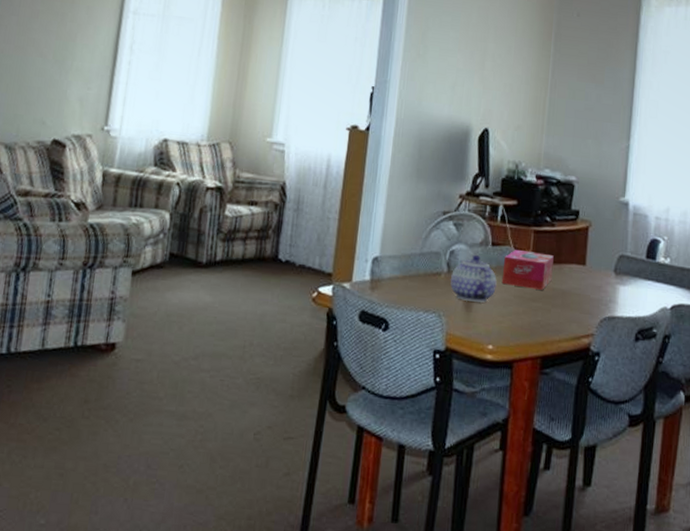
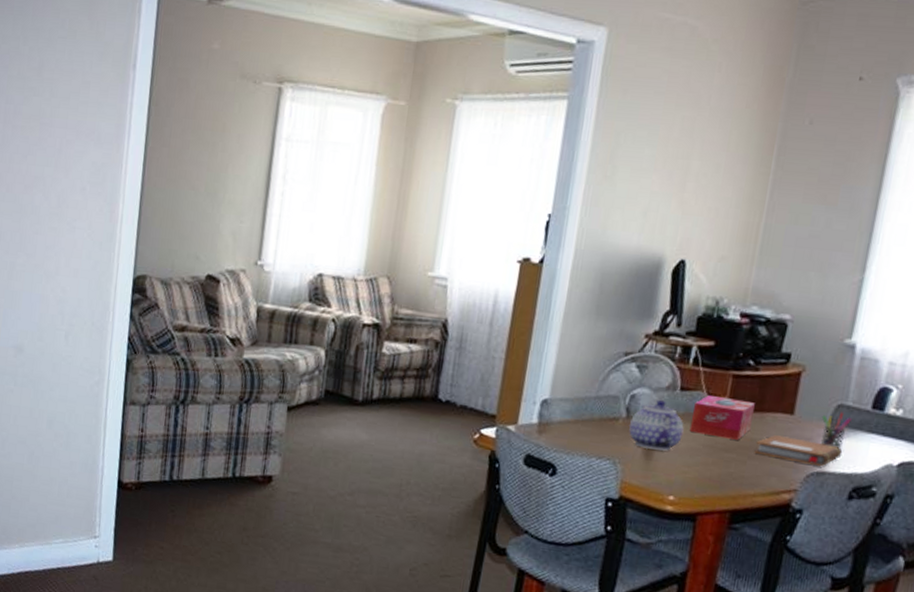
notebook: none [556,284,627,311] -> present [754,435,843,466]
pen holder: none [608,261,631,295] -> present [821,412,852,449]

